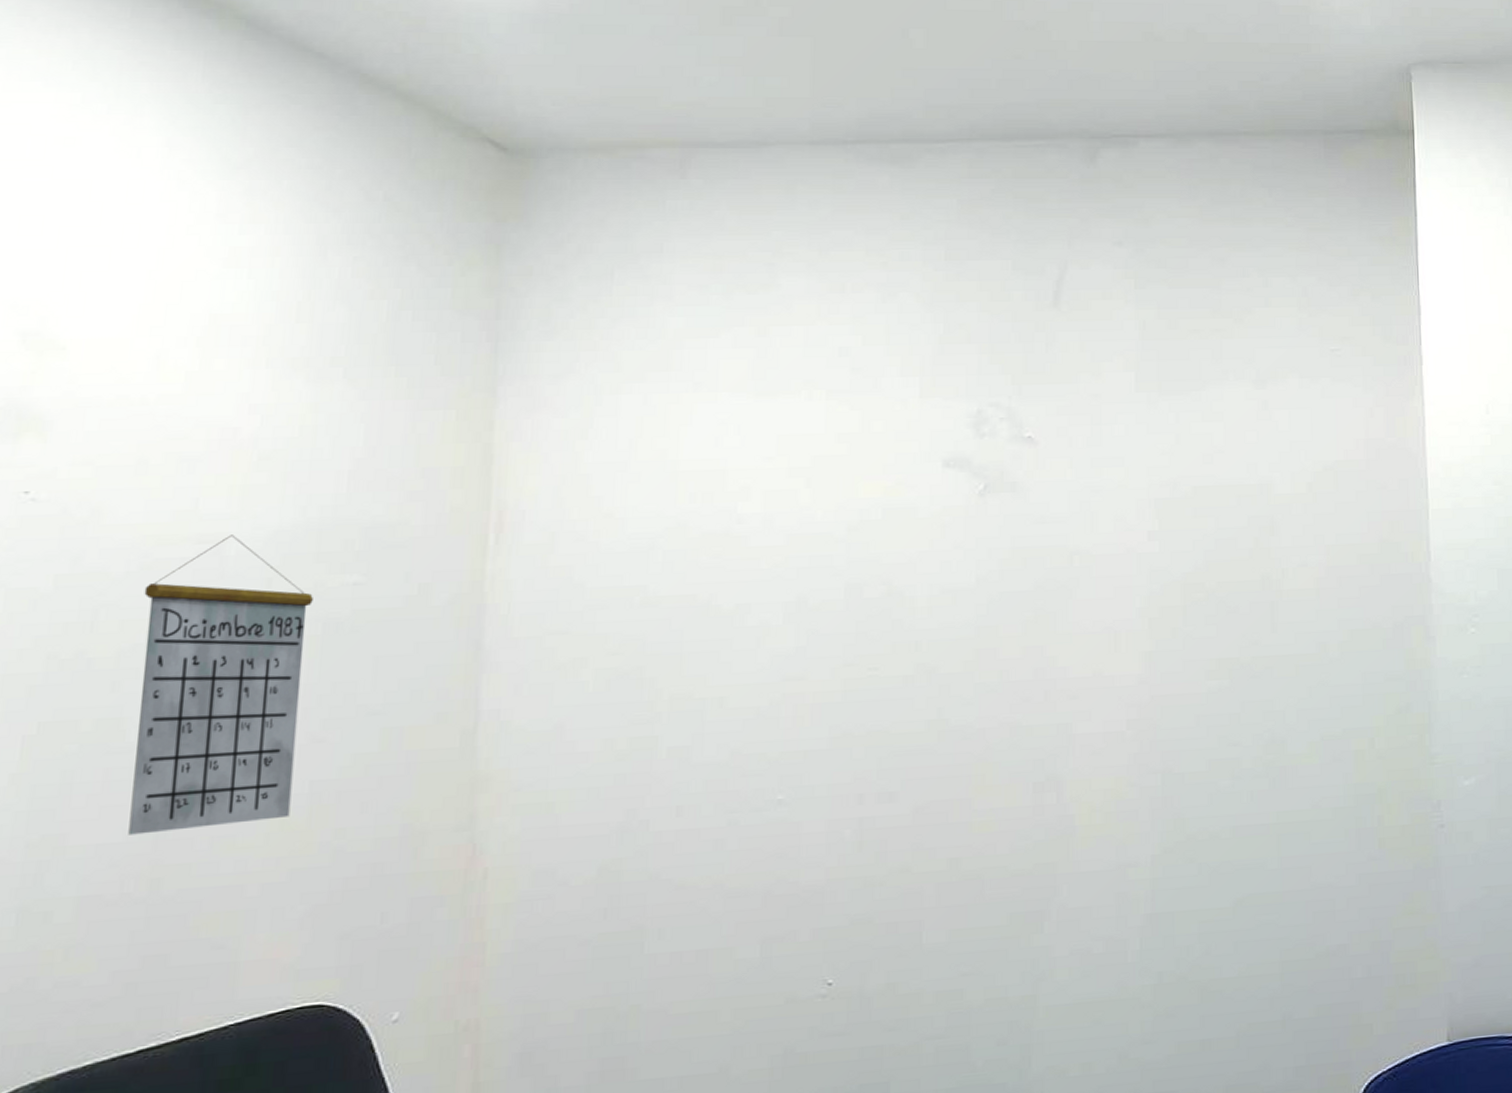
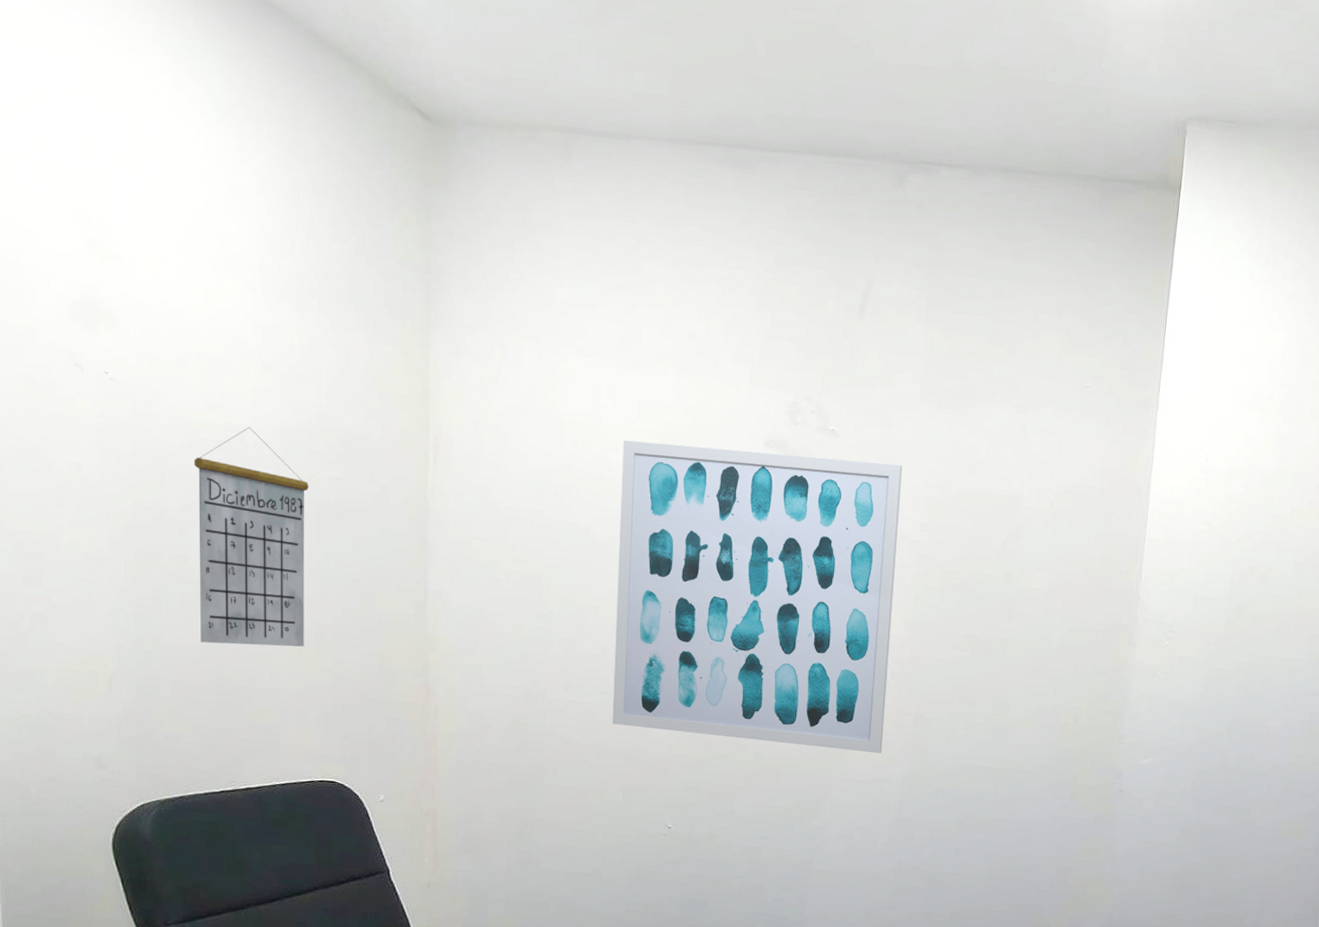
wall art: none [744,466,1123,852] -> present [612,440,902,753]

